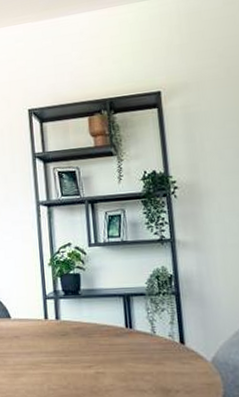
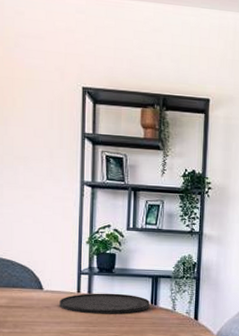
plate: none [28,317,124,342] -> present [59,293,150,314]

